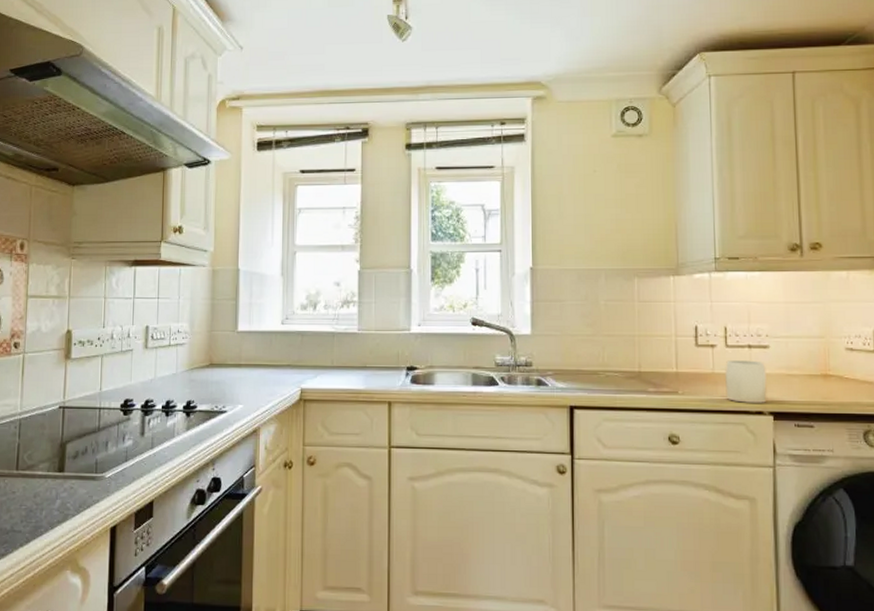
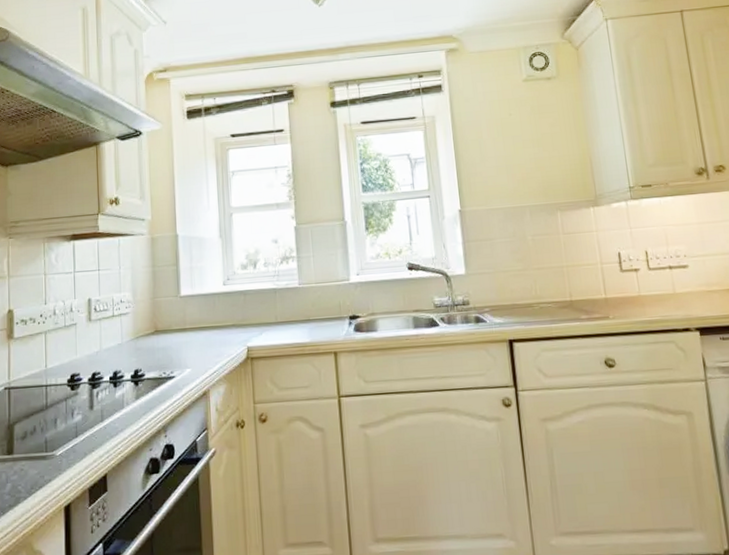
mug: present [725,360,767,403] -> none [650,280,692,322]

